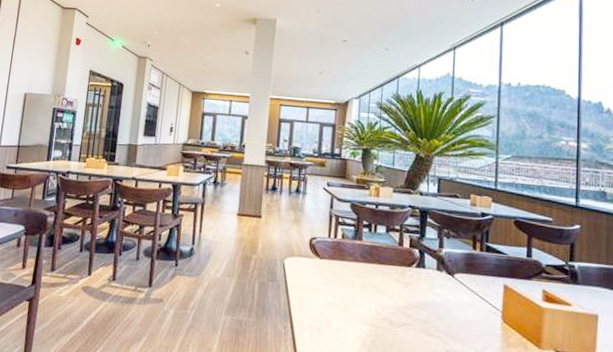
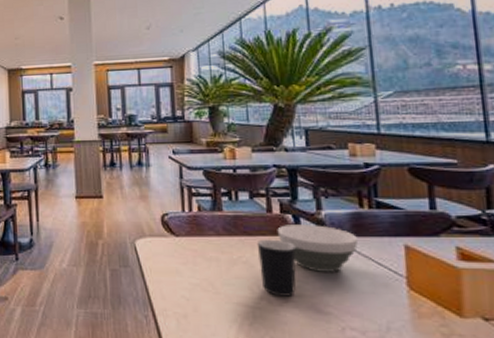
mug: none [386,268,418,320] -> present [257,239,296,297]
bowl: none [405,258,469,302] -> present [277,225,359,272]

